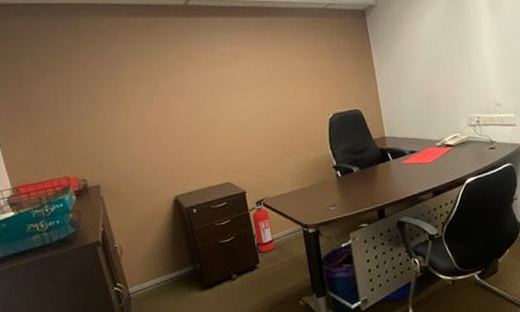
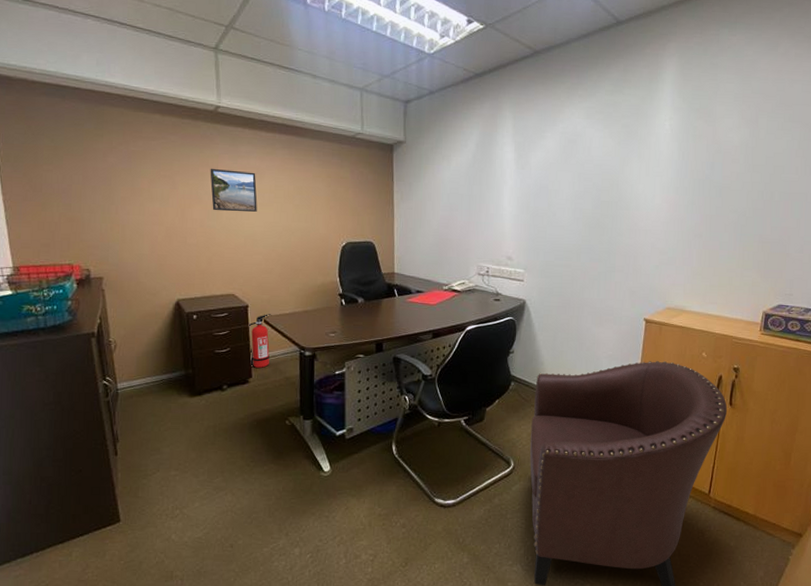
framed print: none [188,59,241,103] -> present [210,168,257,212]

